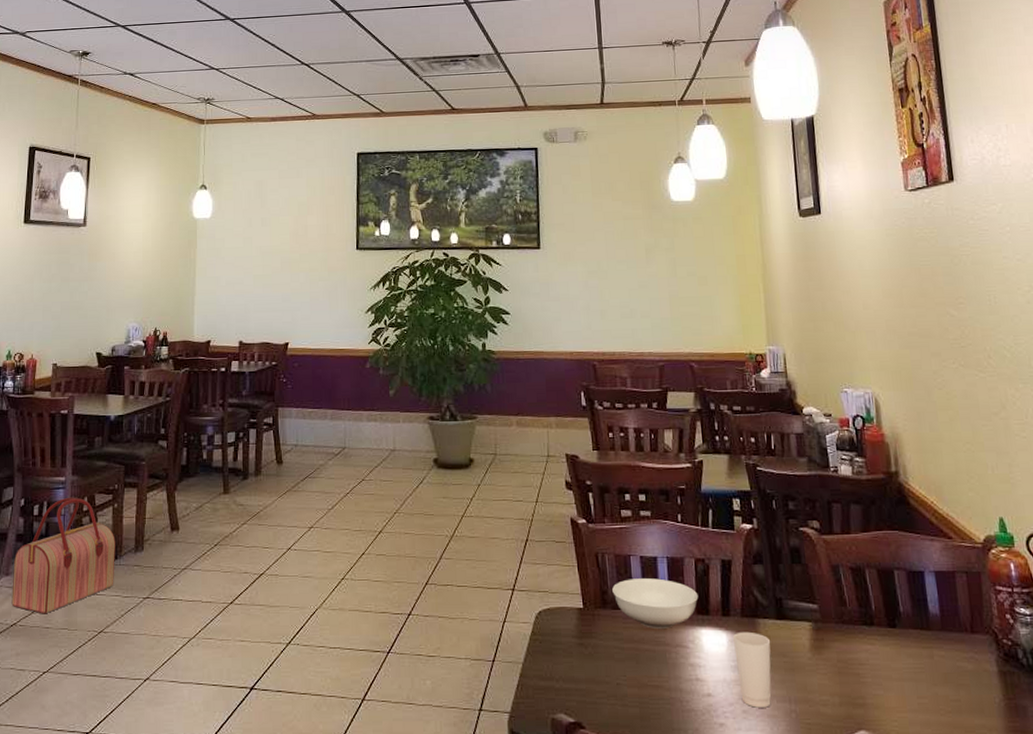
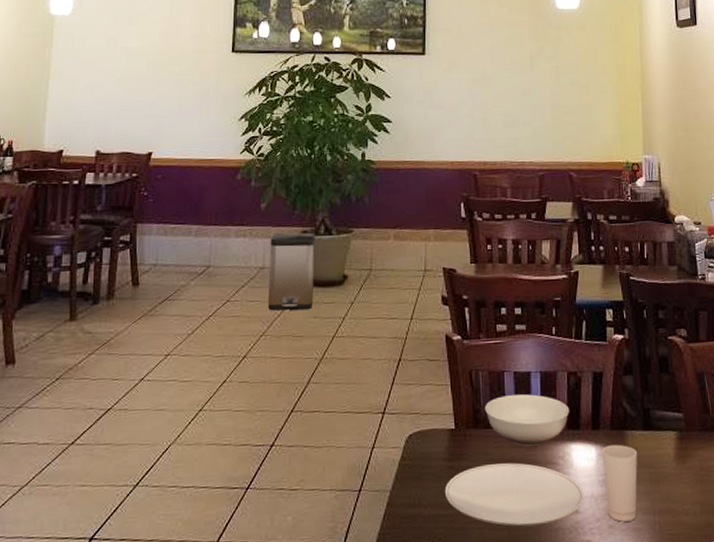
pedal bin: none [399,417,442,490] -> present [267,232,316,311]
plate: none [575,644,716,706] -> present [444,463,584,527]

